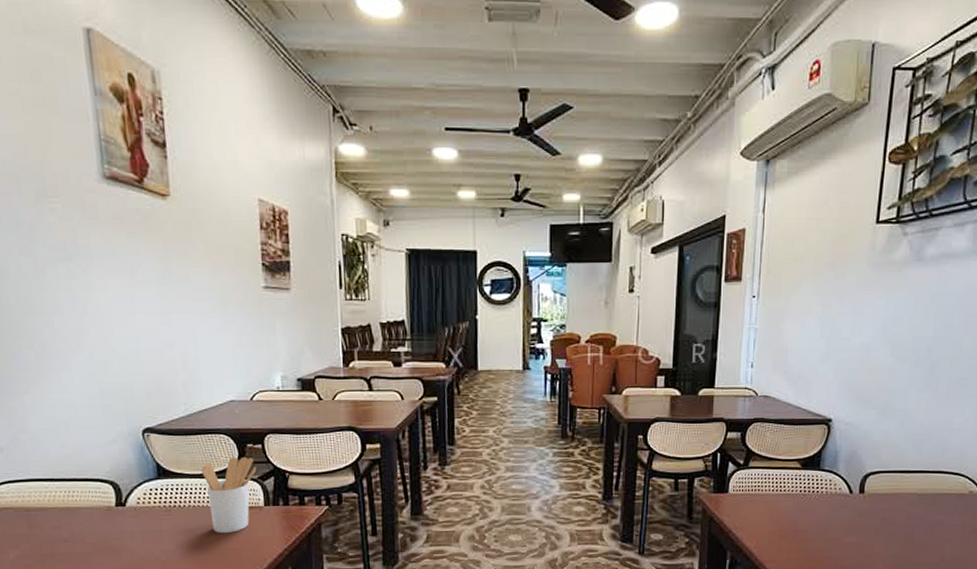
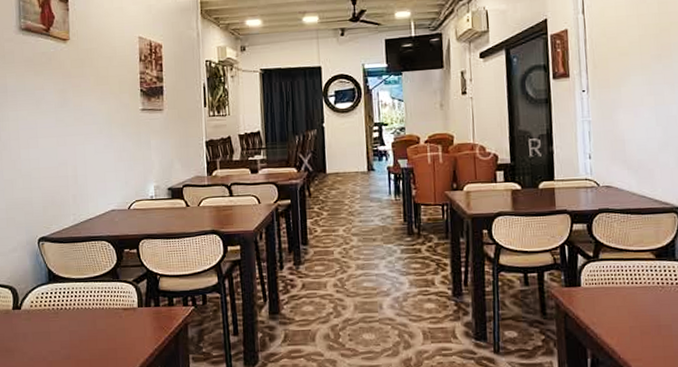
utensil holder: present [201,456,257,533] -> none [85,261,132,334]

